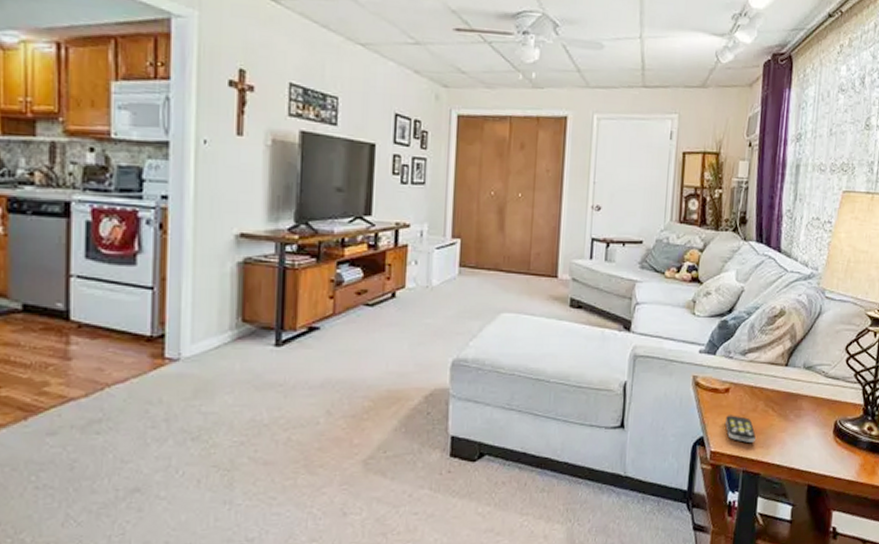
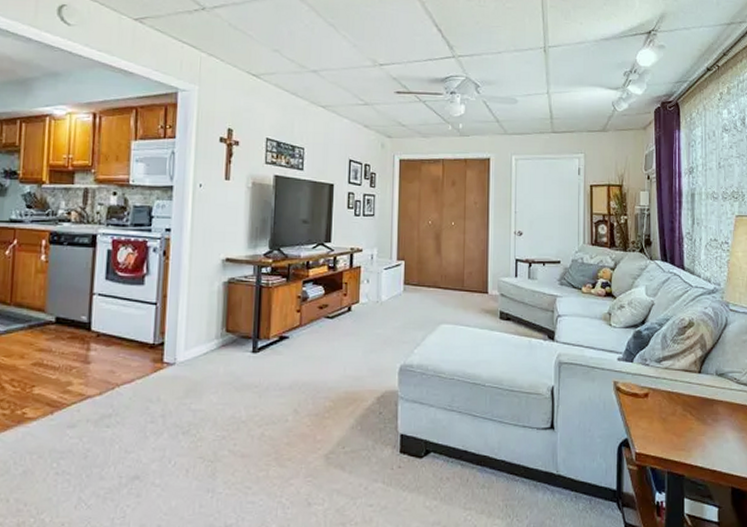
remote control: present [726,415,756,442] -> none [647,418,677,445]

